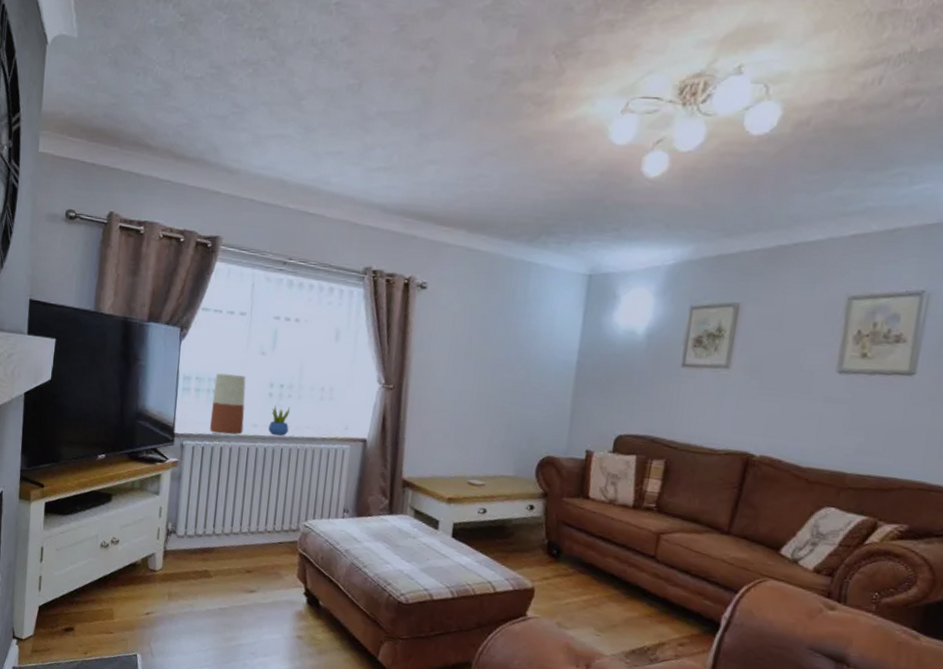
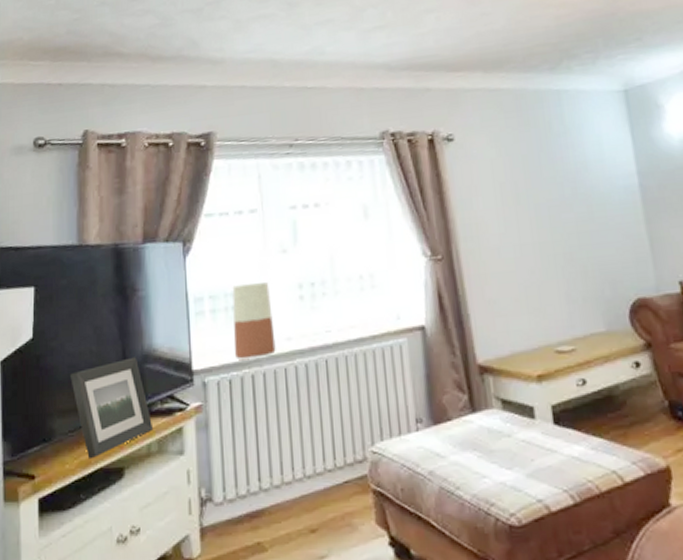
picture frame: none [78,412,138,483] -> present [70,357,154,460]
succulent plant: present [268,405,290,437] -> none [305,307,330,347]

